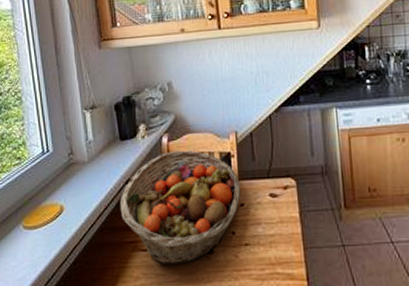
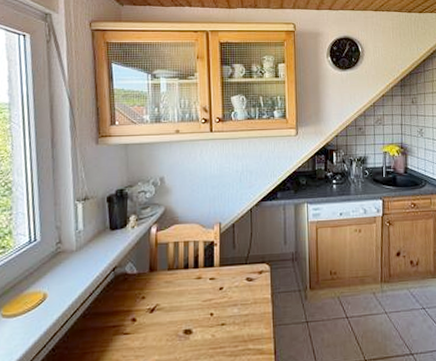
fruit basket: present [119,150,241,265] -> none [104,239,221,346]

